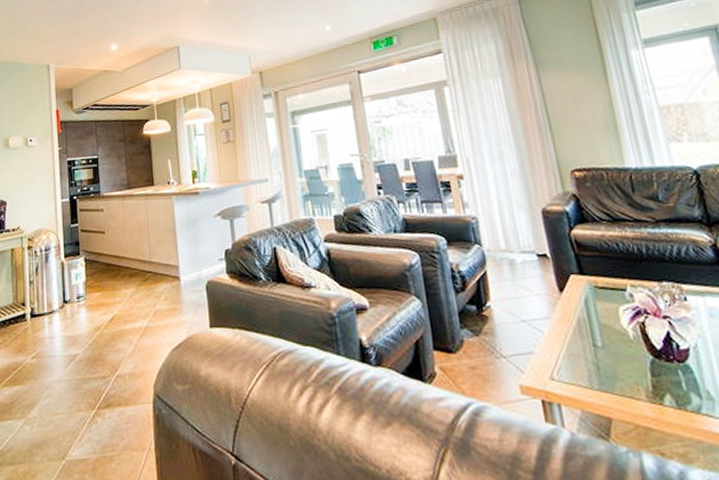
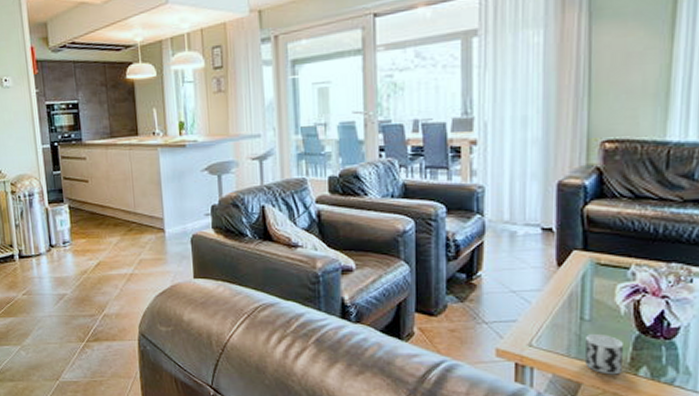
cup: none [604,361,648,407] -> present [585,334,625,375]

